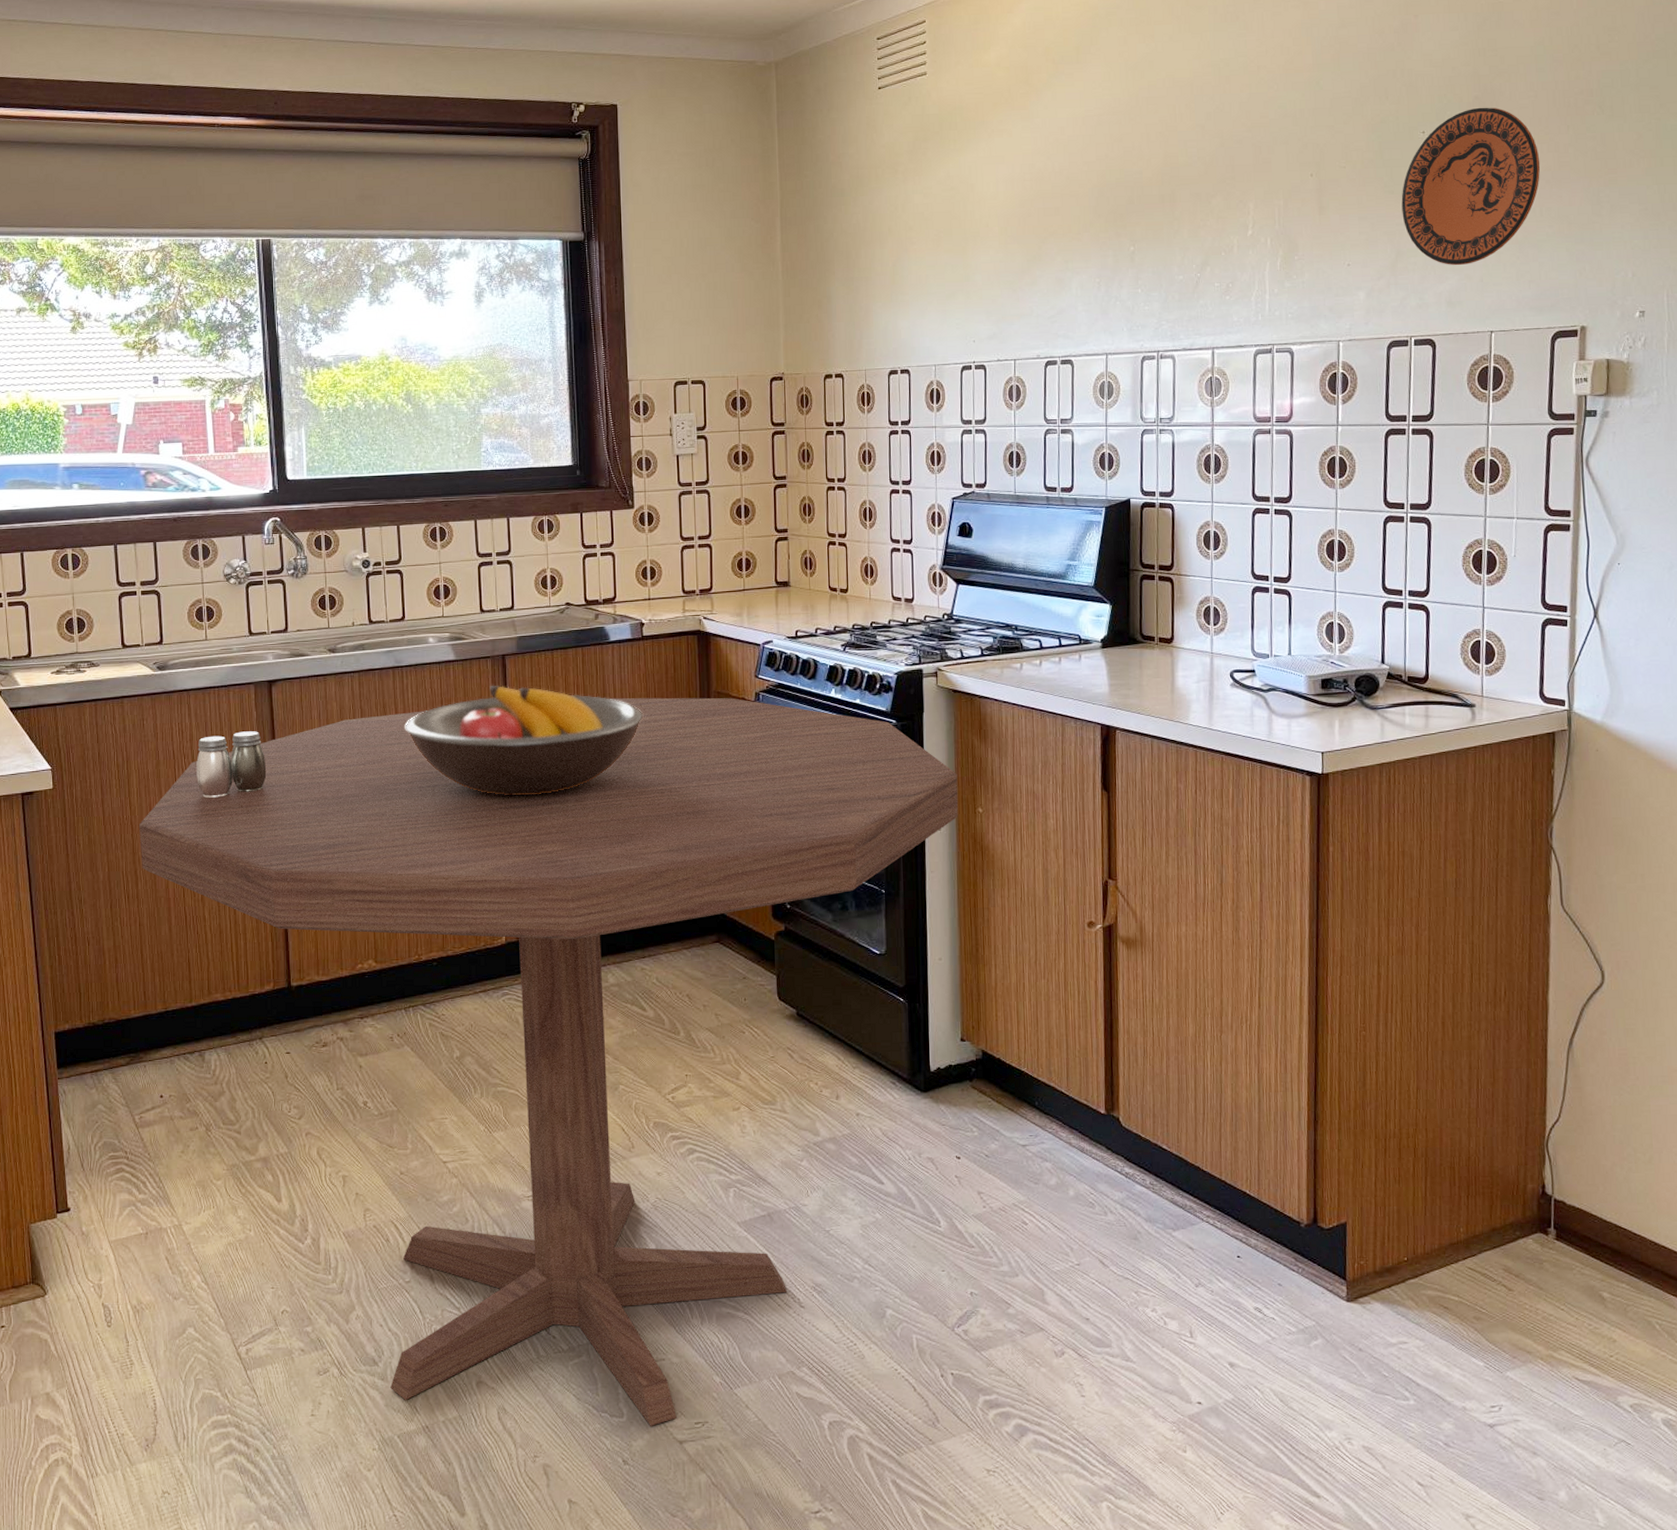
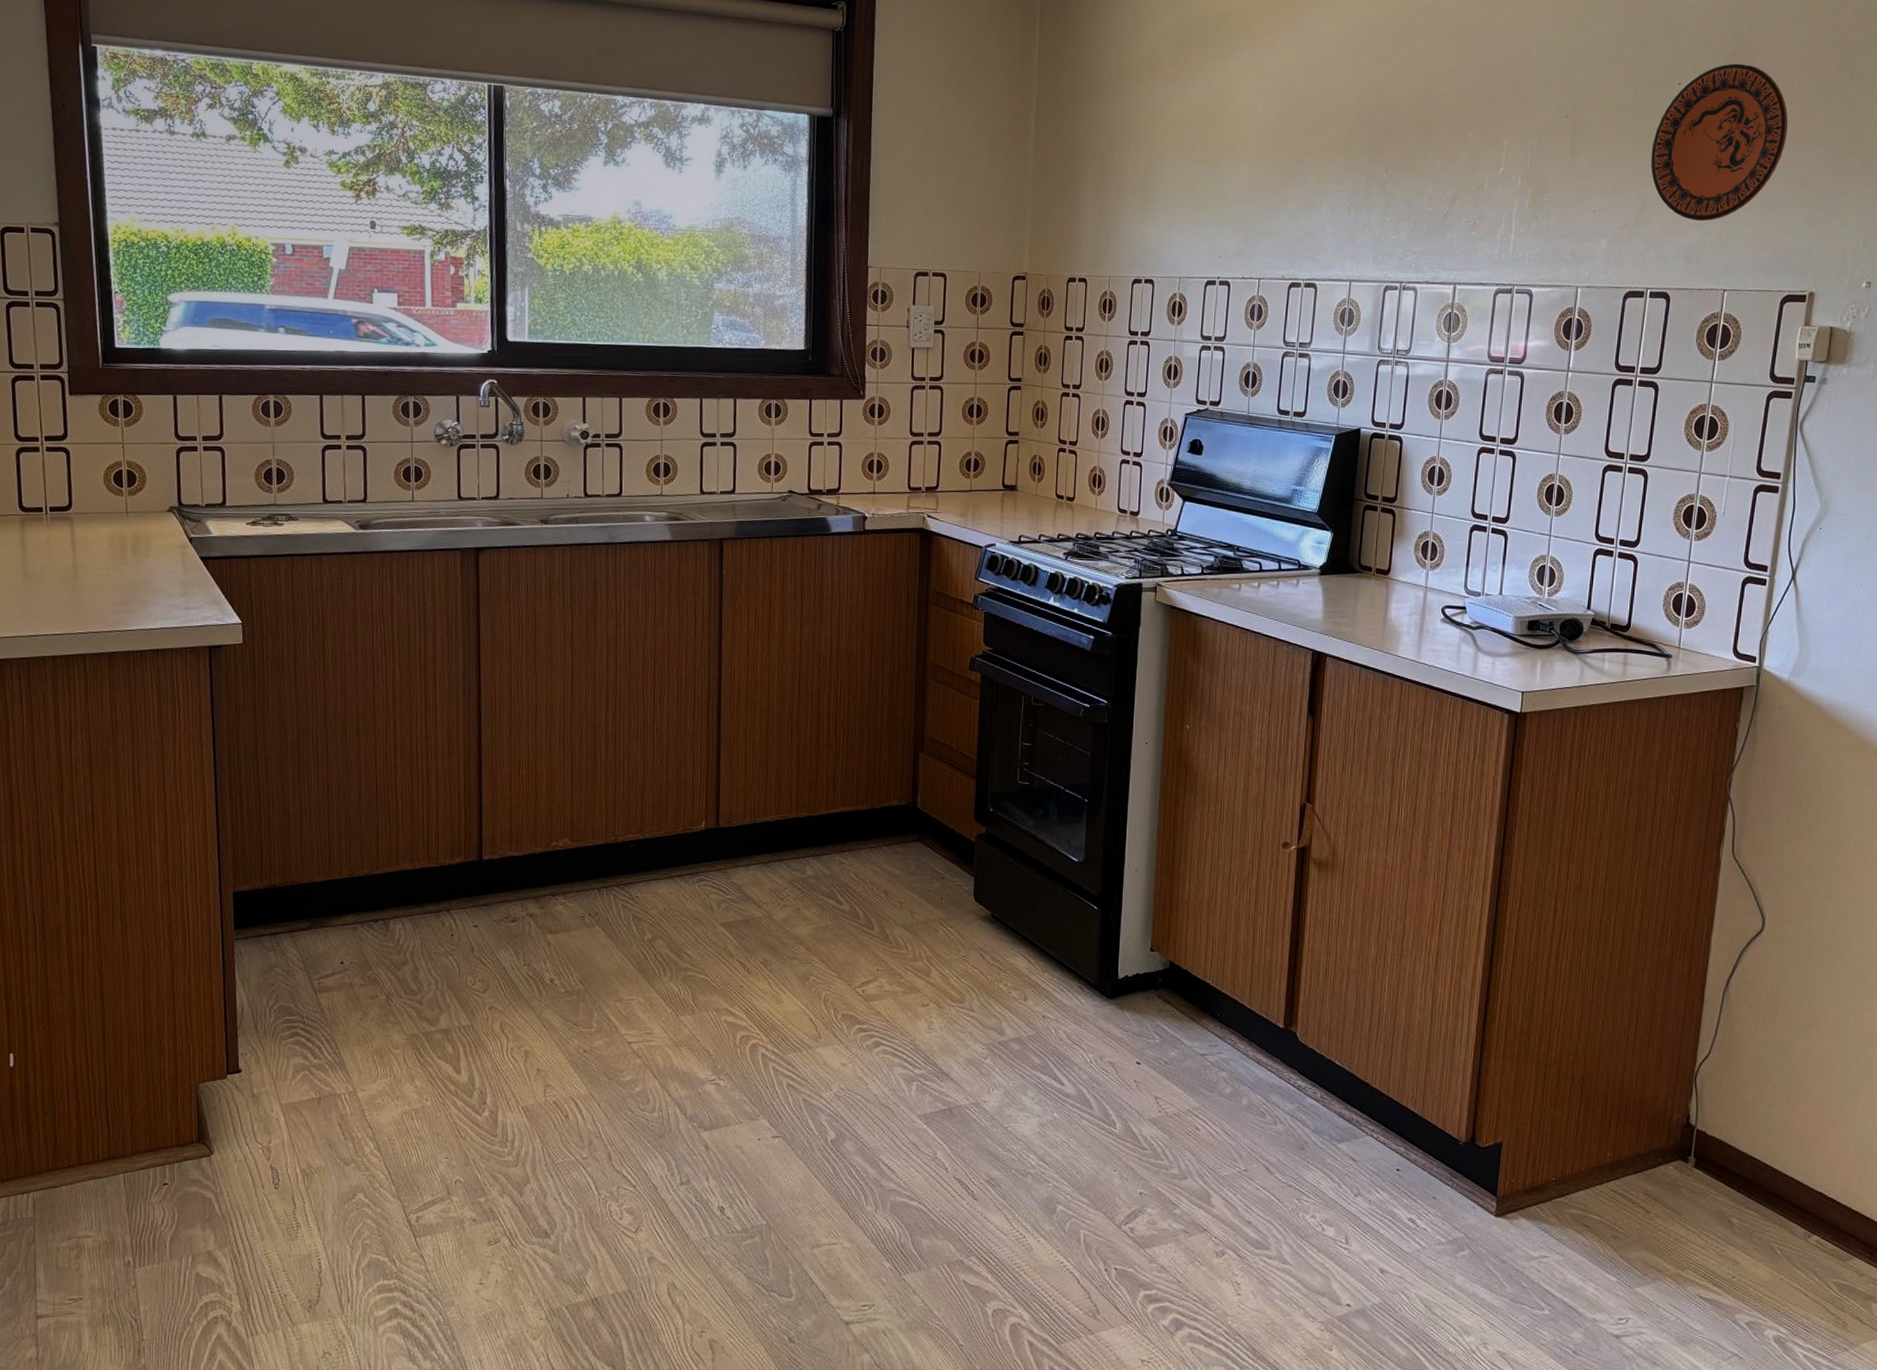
dining table: present [138,697,958,1426] -> none [331,590,1168,1307]
salt and pepper shaker: present [196,731,267,798] -> none [395,598,469,664]
fruit bowl: present [406,685,643,796] -> none [616,568,859,683]

